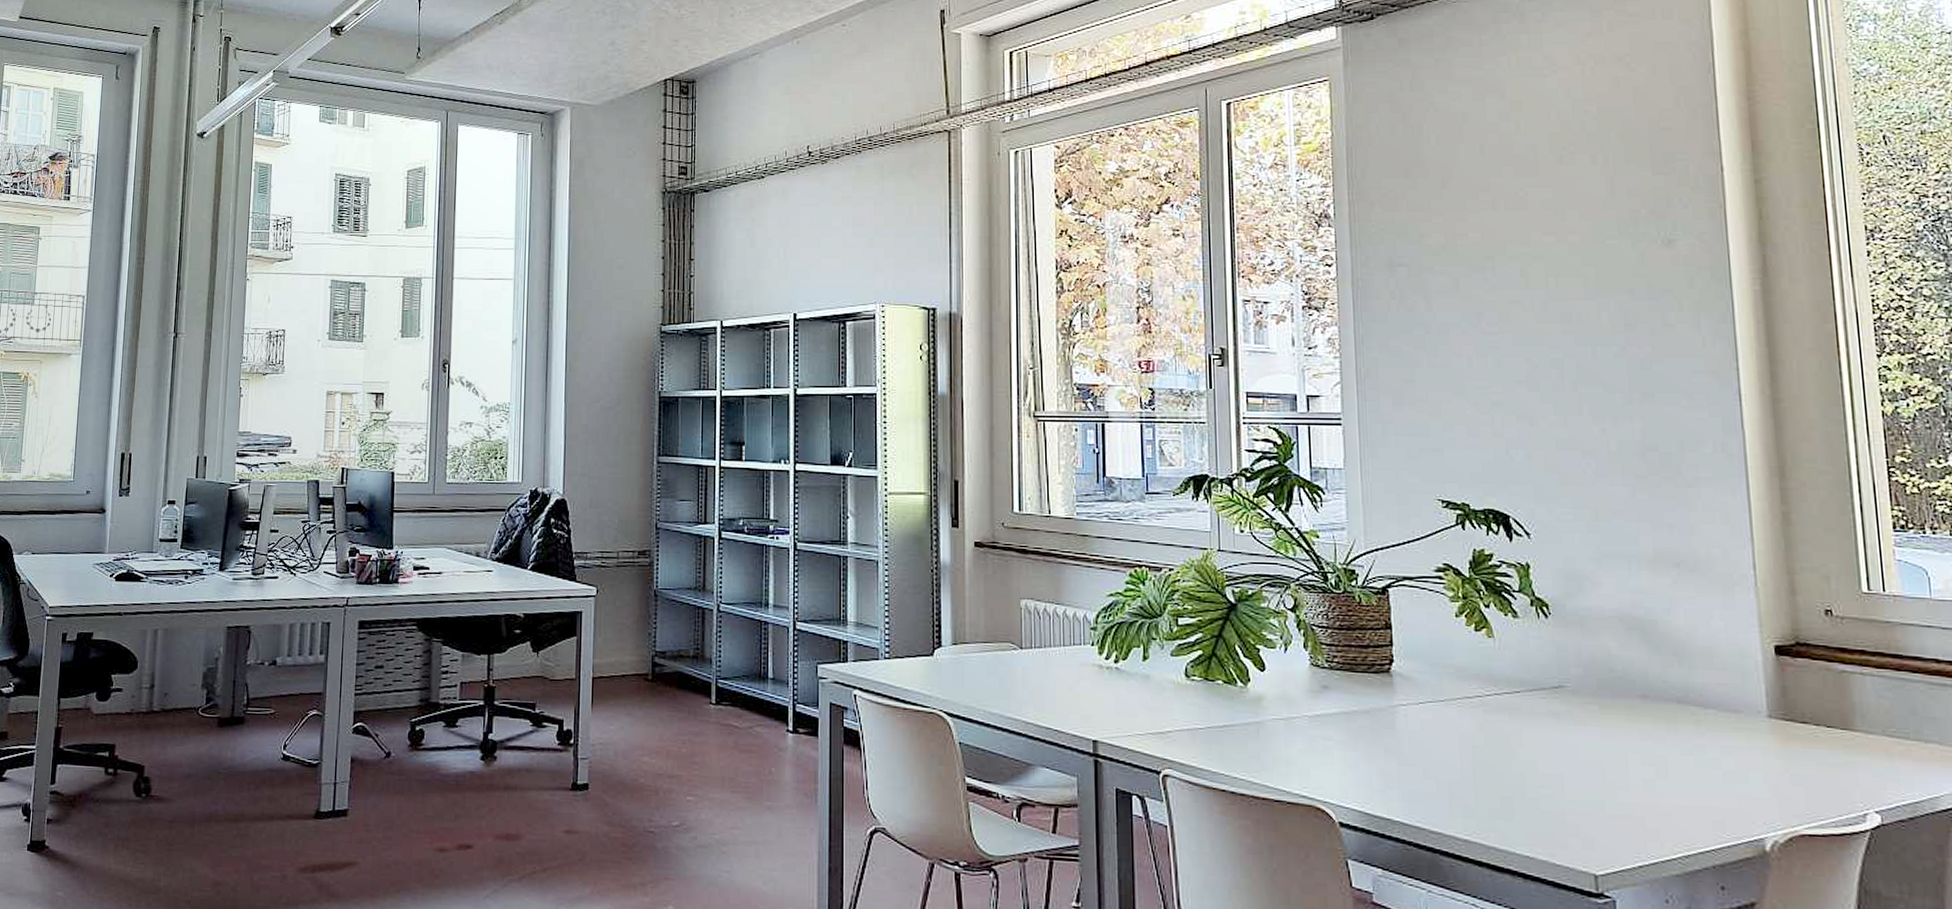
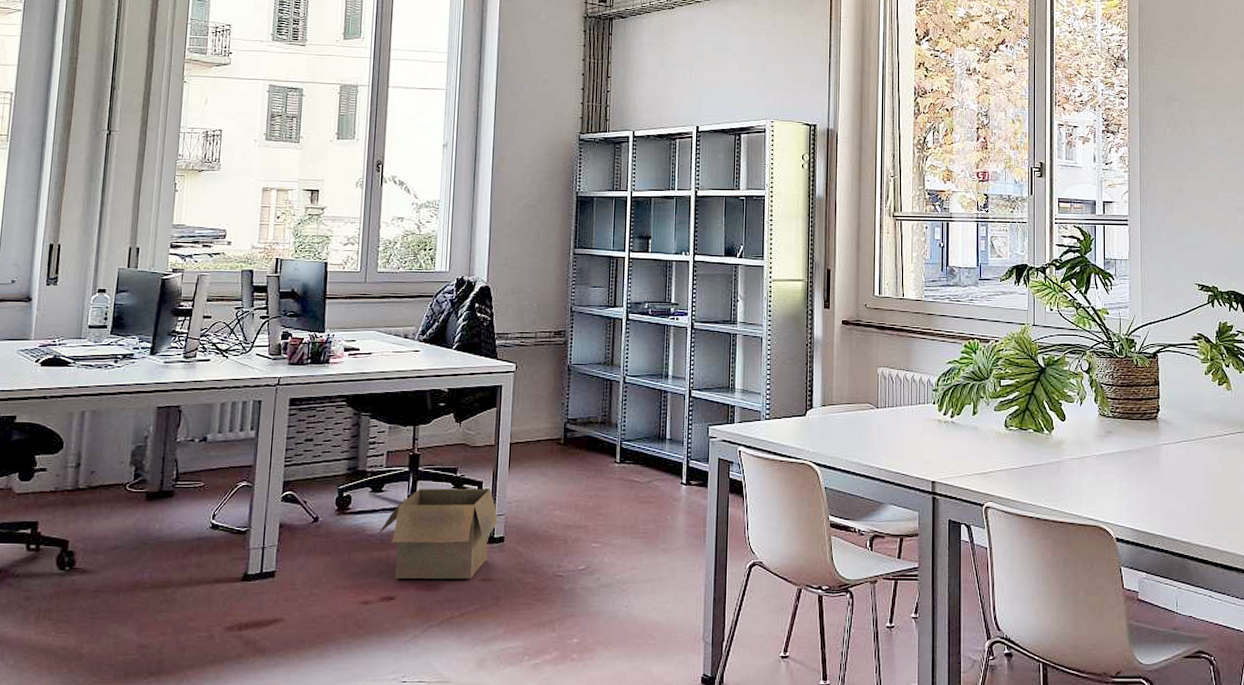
box: none [452,724,581,830] -> present [377,488,498,579]

